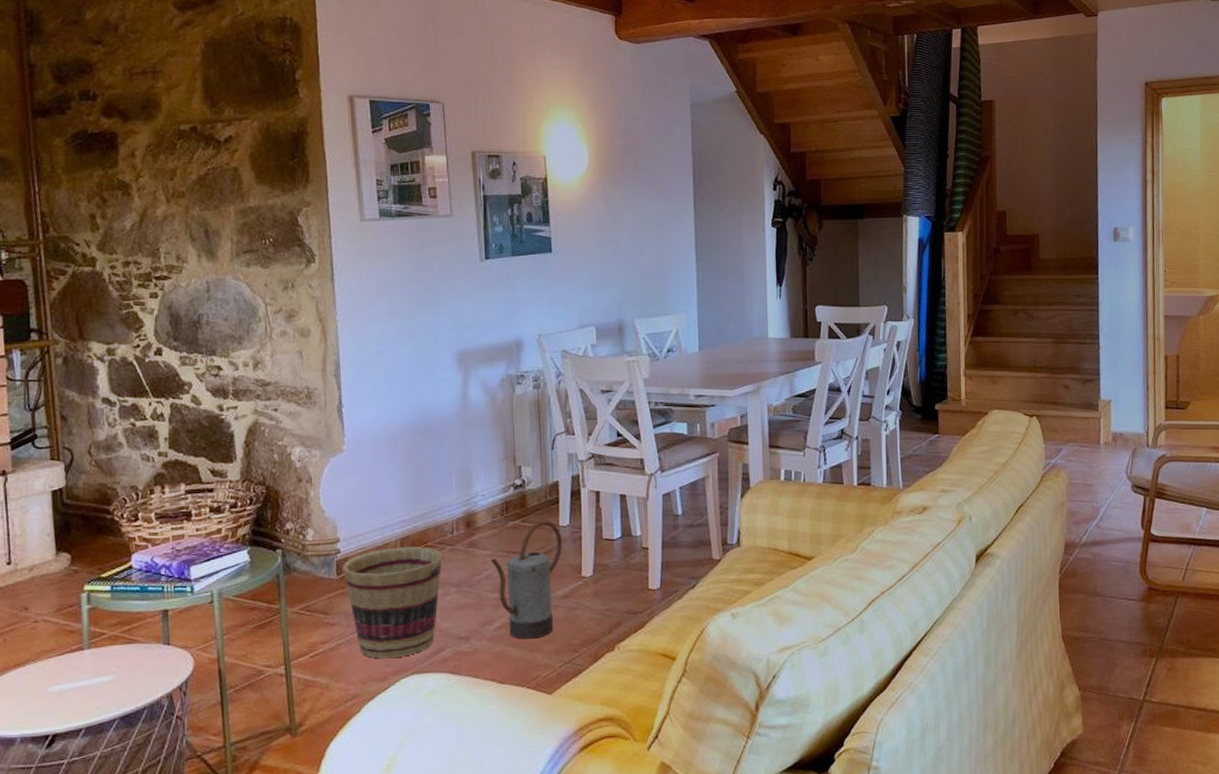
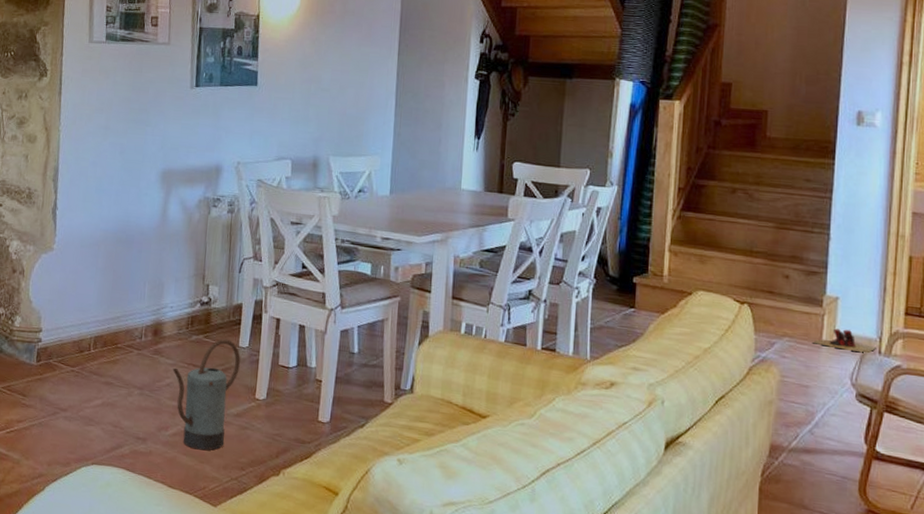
basket: present [343,546,443,659] -> none [42,344,130,447]
slippers: none [1093,428,1145,448] -> present [813,328,876,354]

